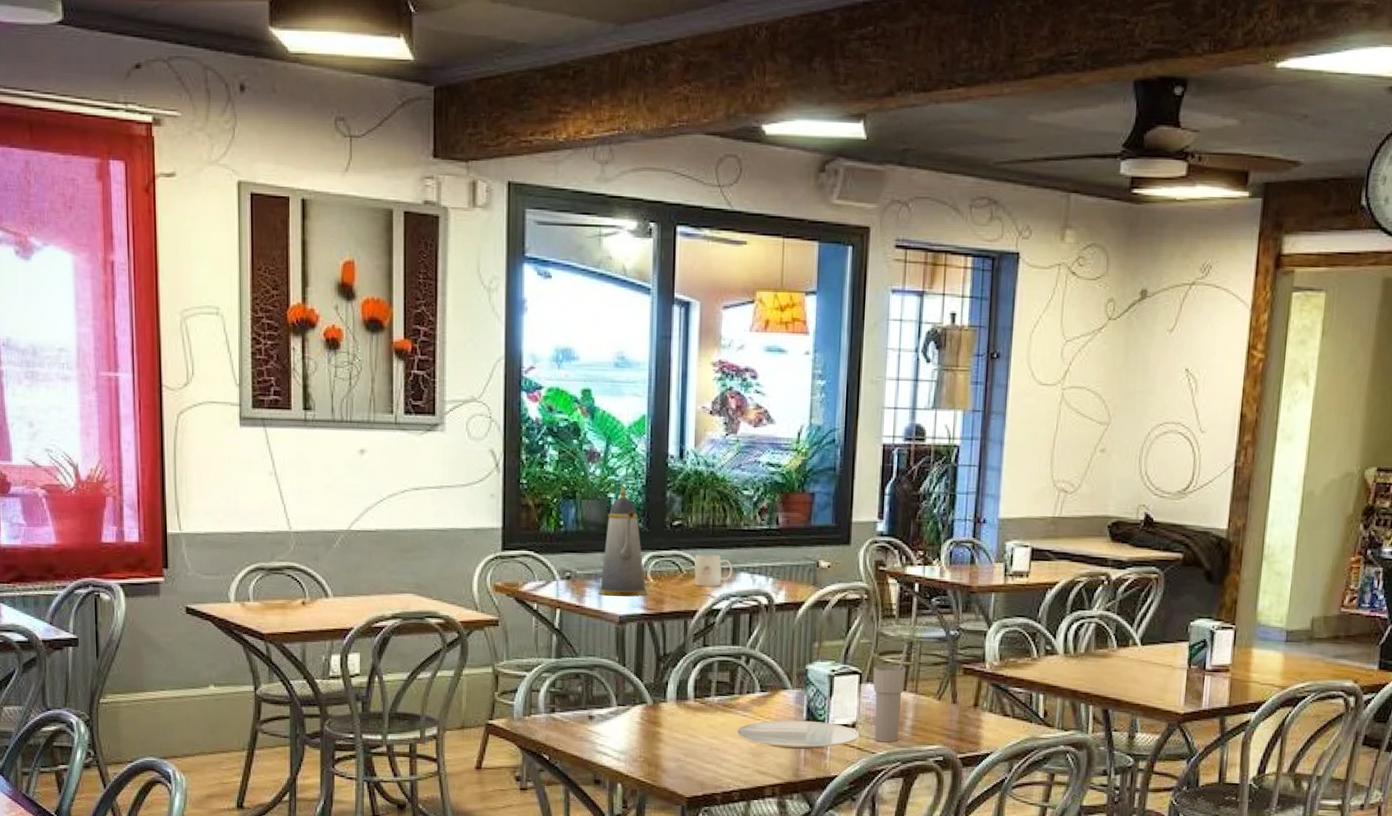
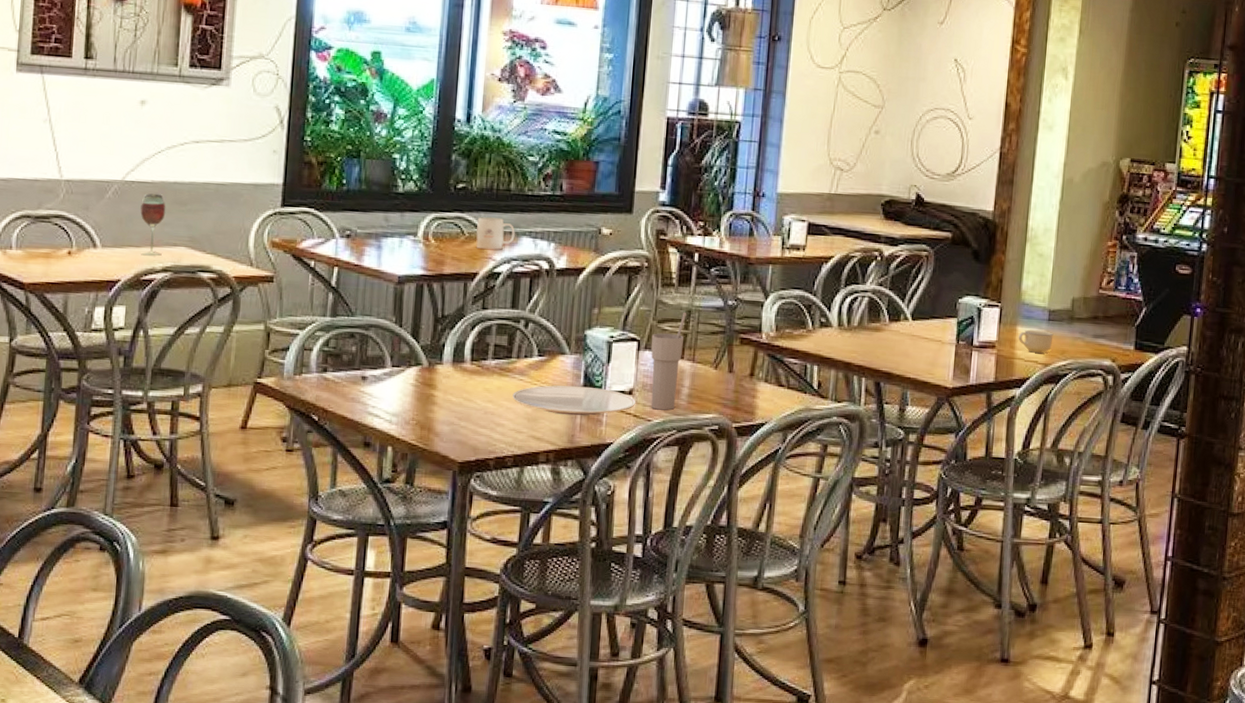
wineglass: none [367,542,391,604] -> present [140,193,166,257]
coffee pot: present [598,486,648,597] -> none [377,147,429,257]
cup: none [1253,651,1292,676] -> present [1018,329,1054,354]

